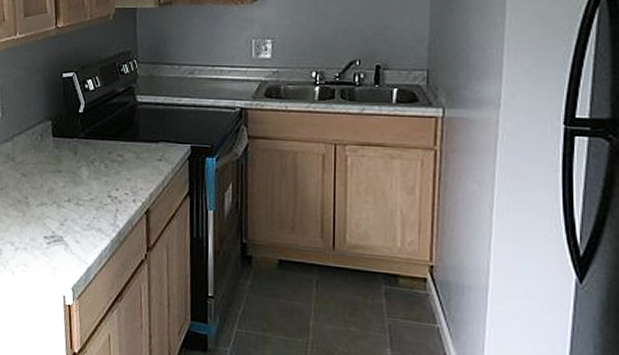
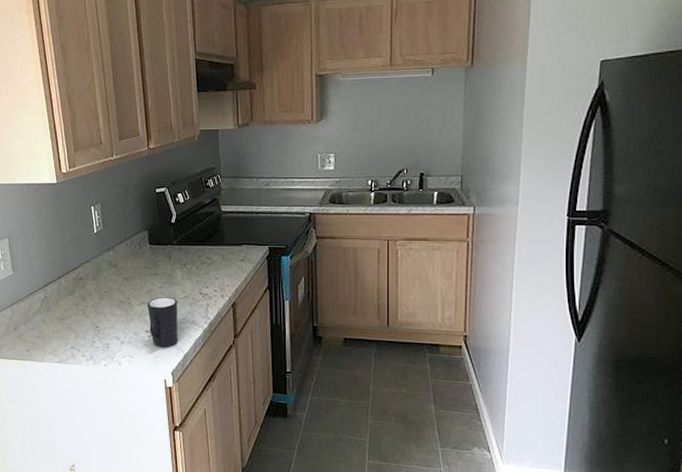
mug: none [47,198,82,257] -> present [147,297,178,347]

